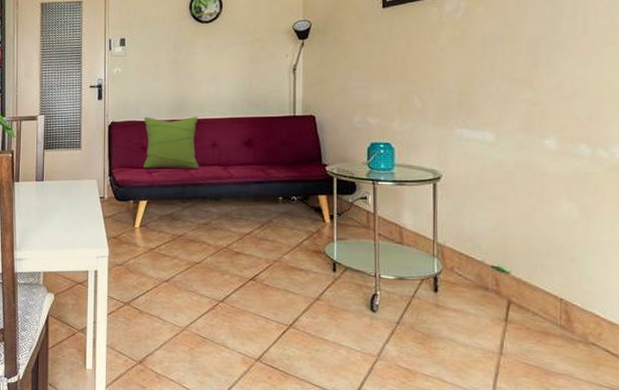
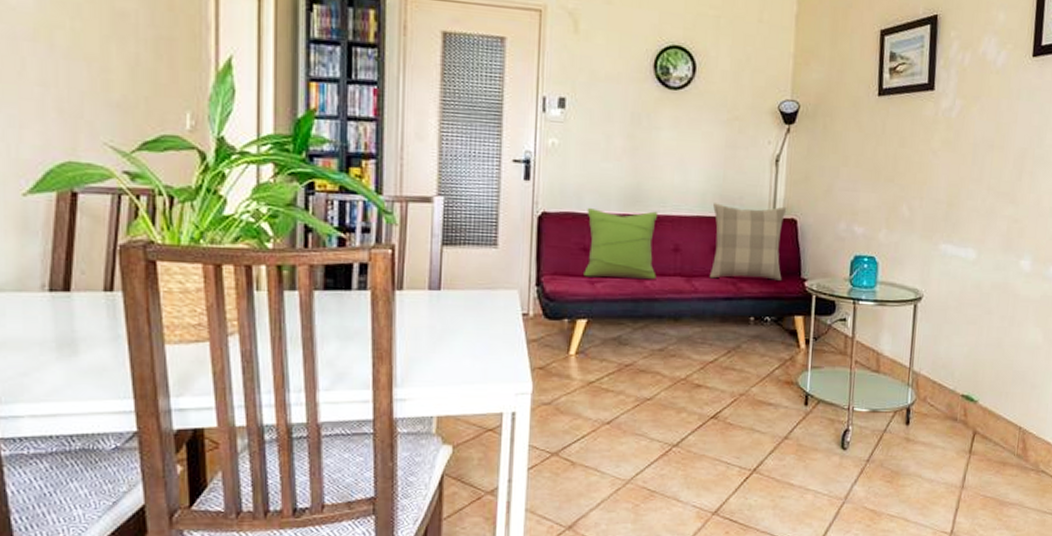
pillow: none [242,106,305,167] -> present [709,203,787,281]

